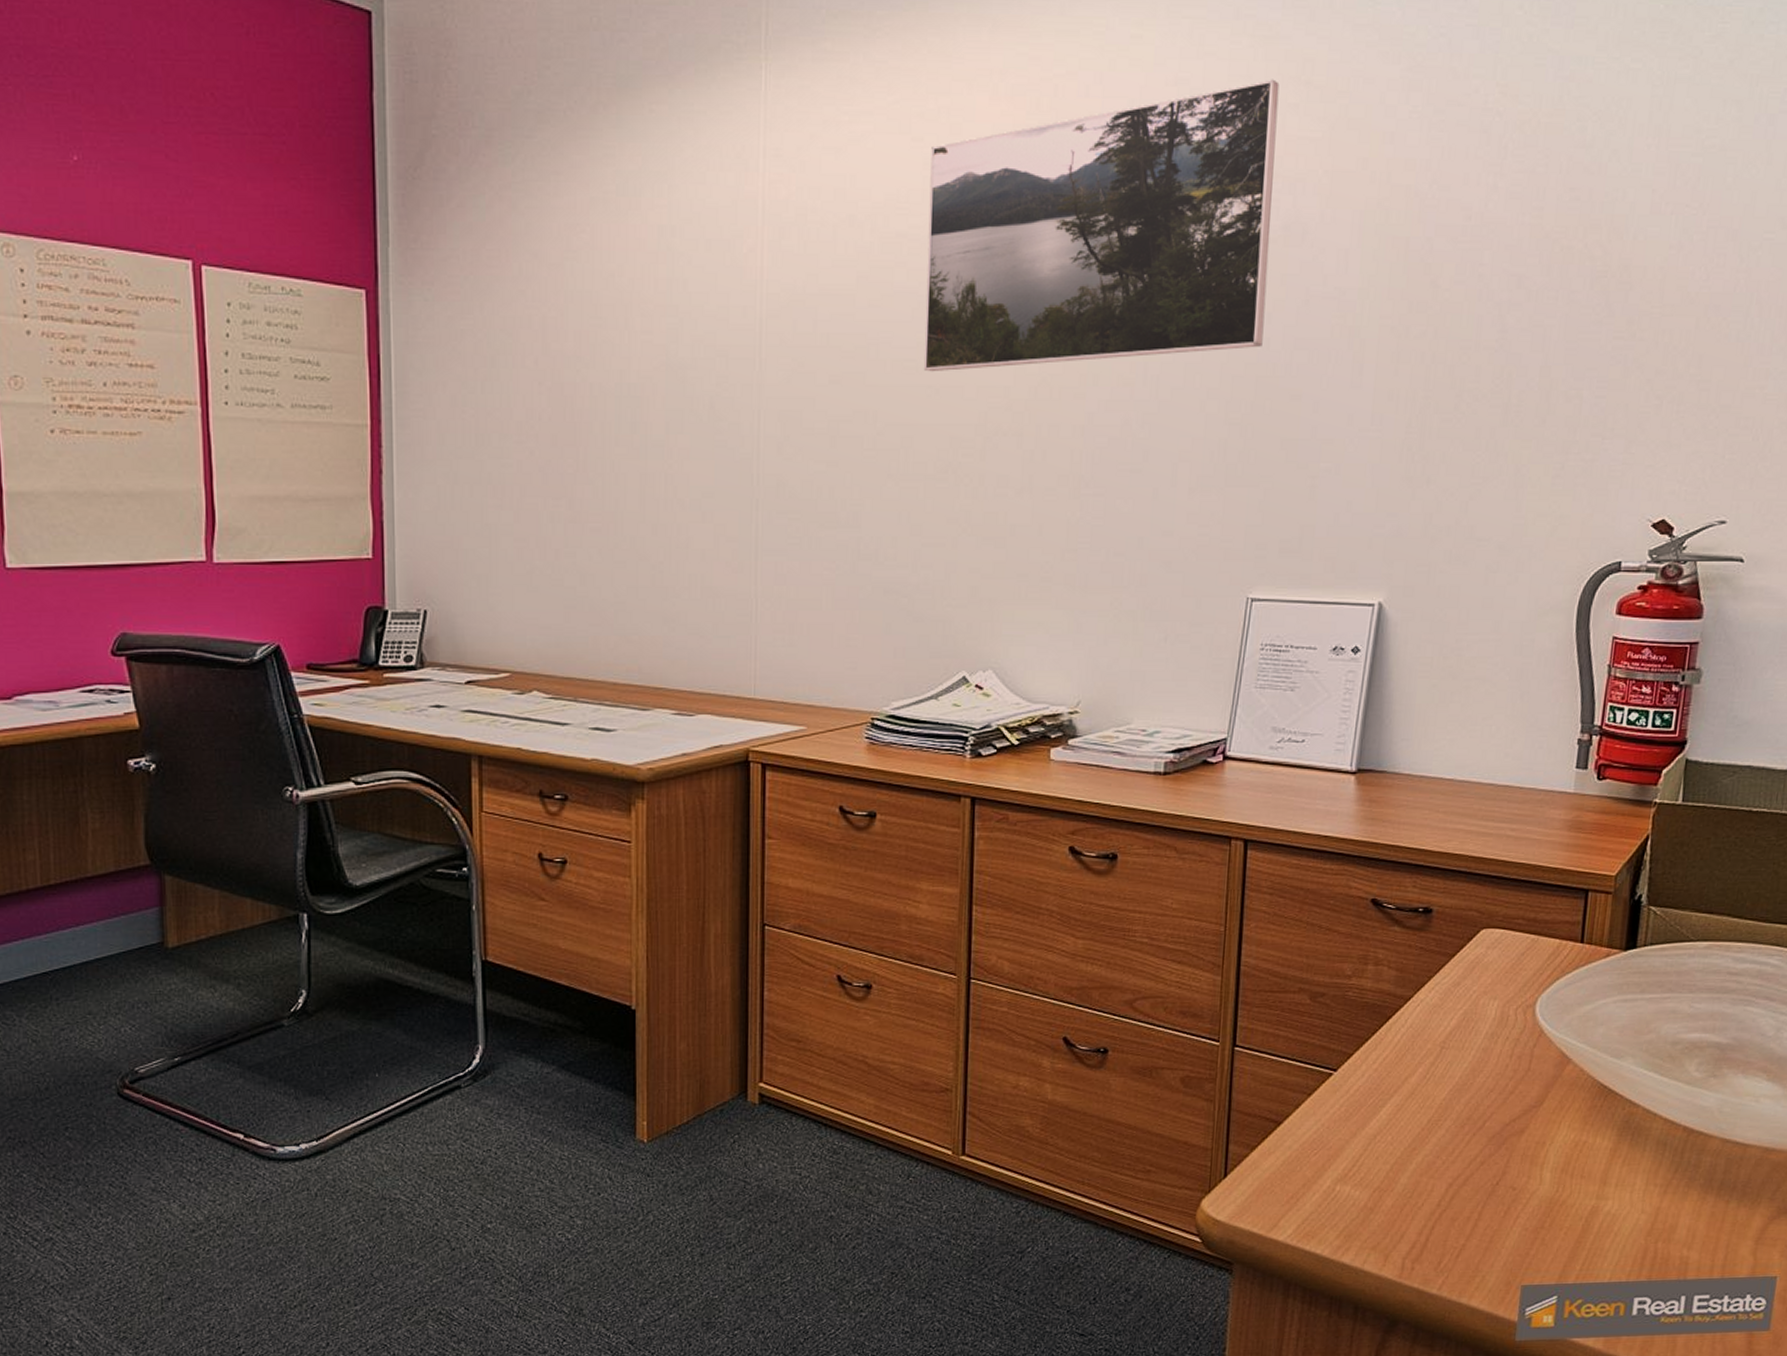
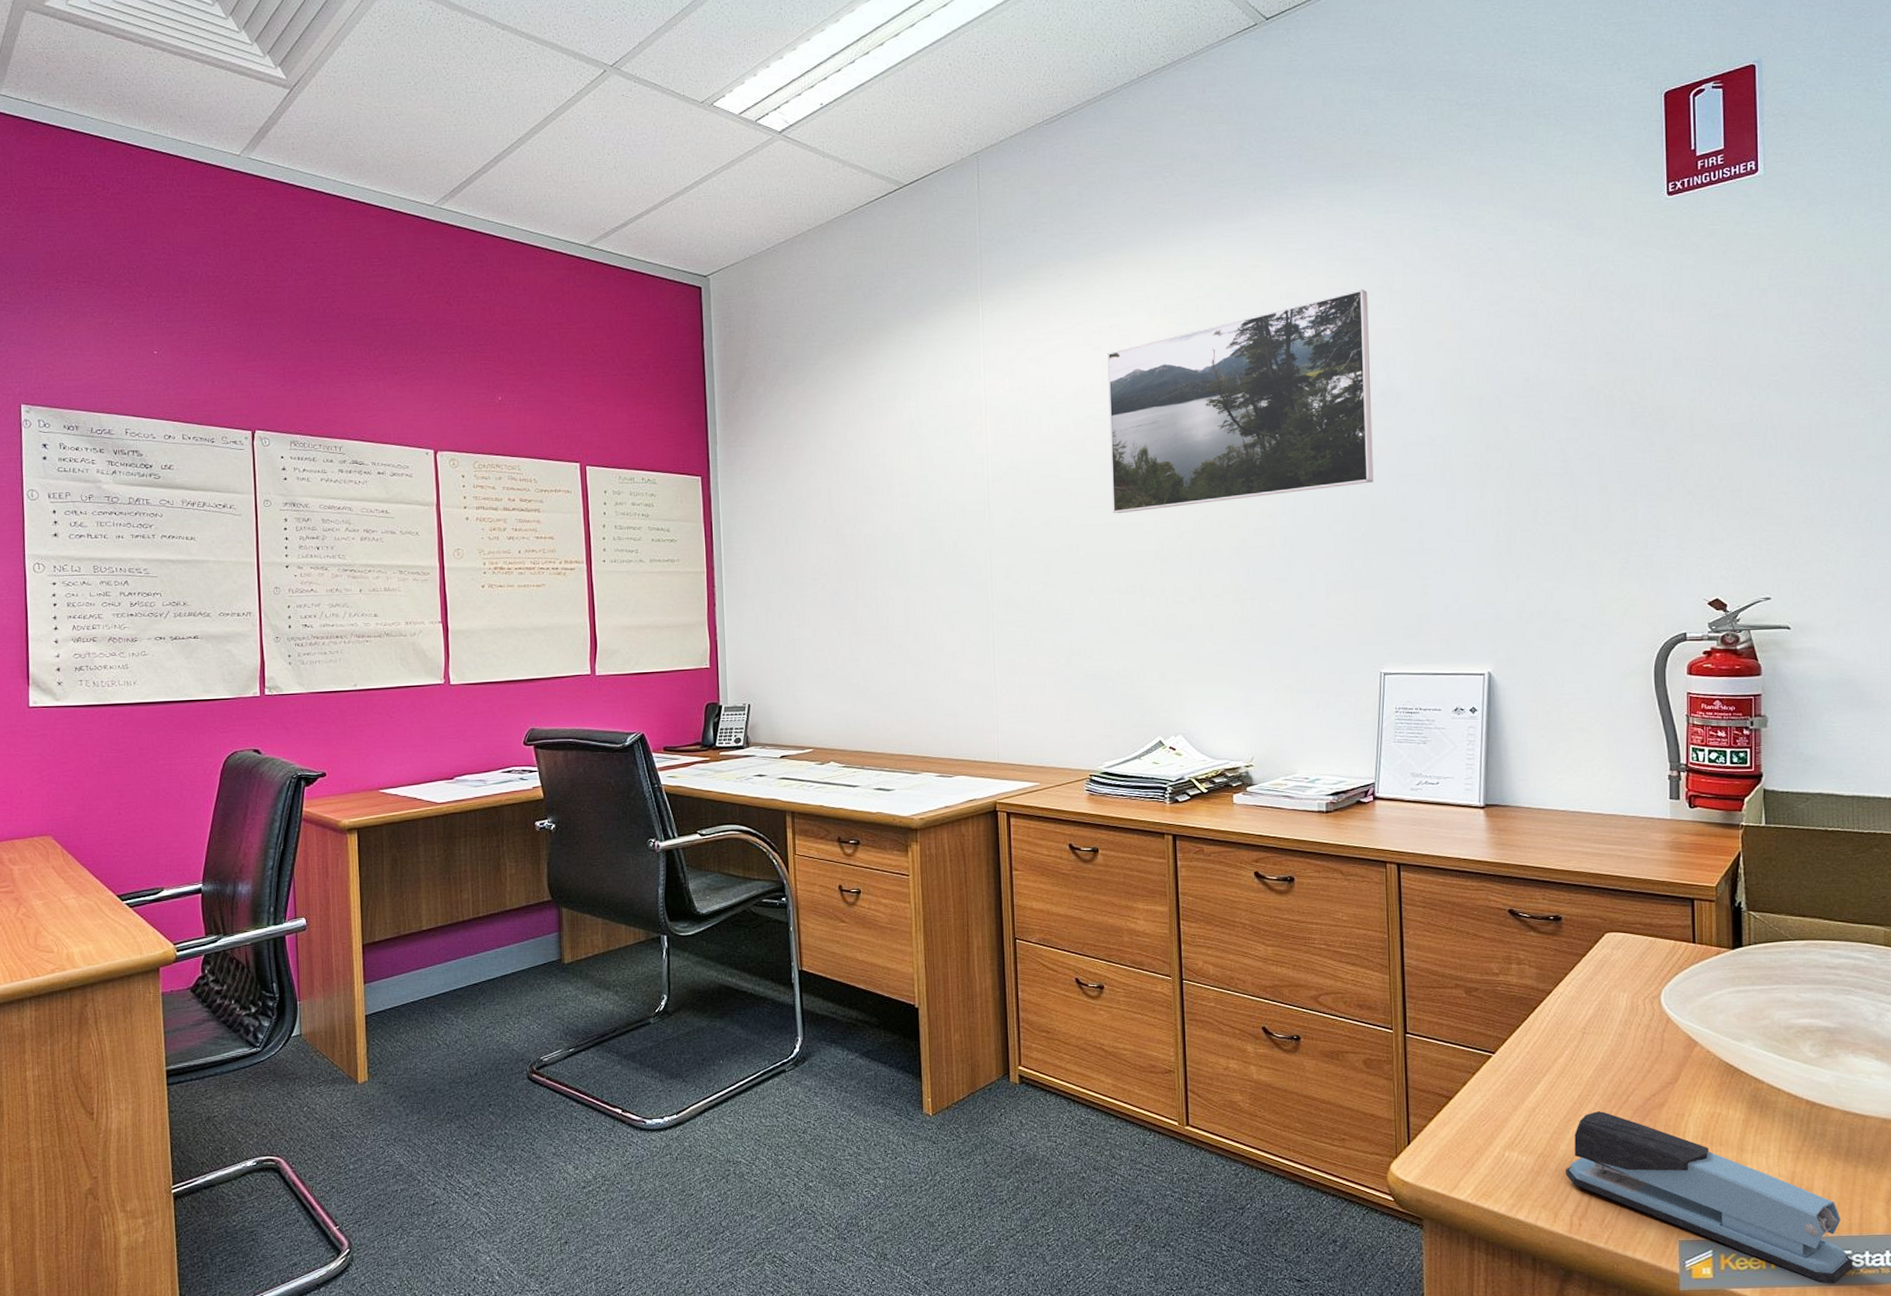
stapler: none [1403,1139,1710,1331] -> present [1566,1111,1853,1283]

